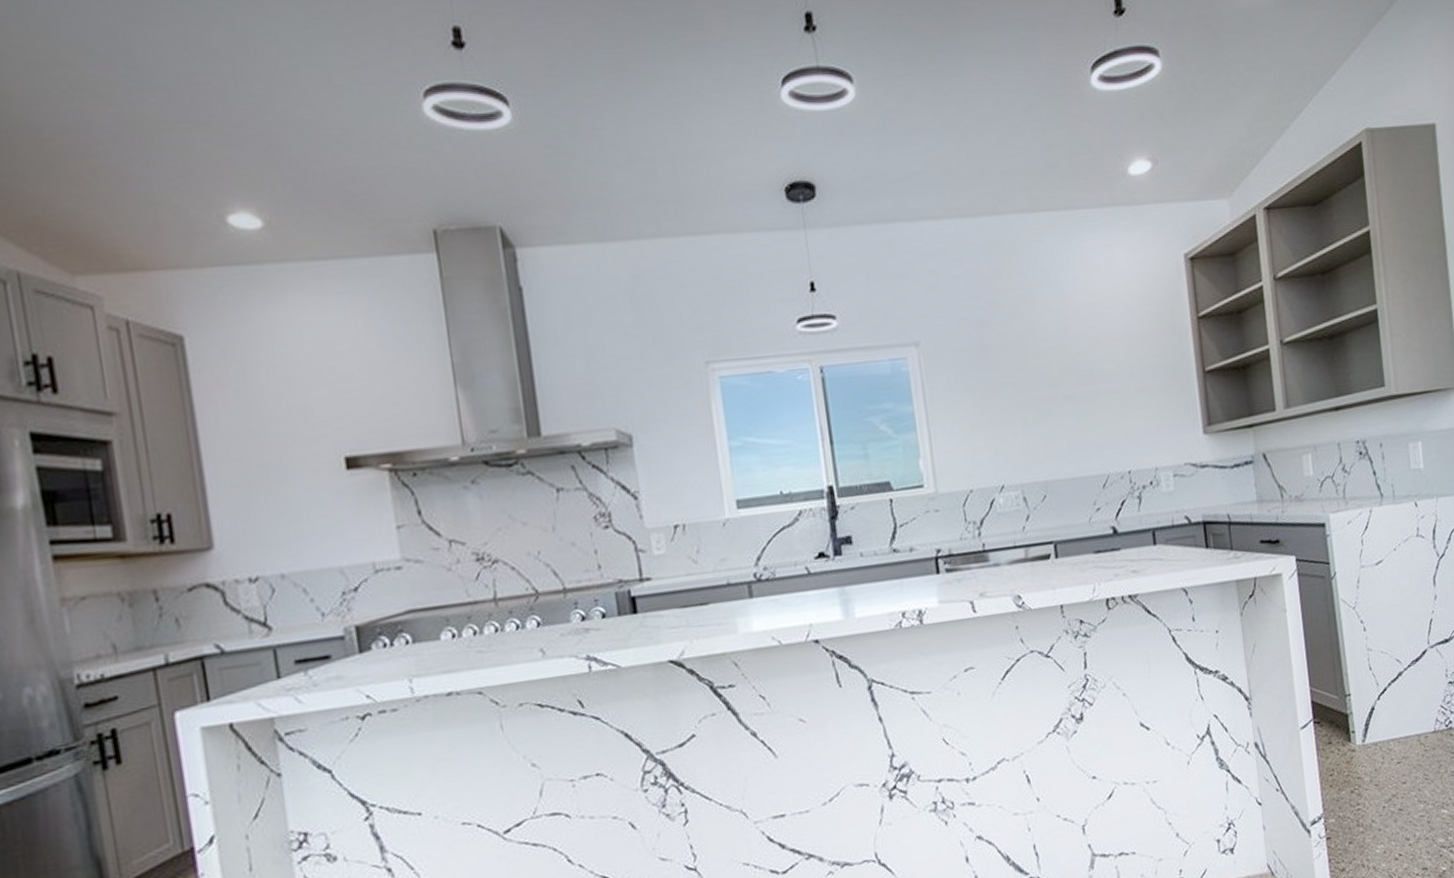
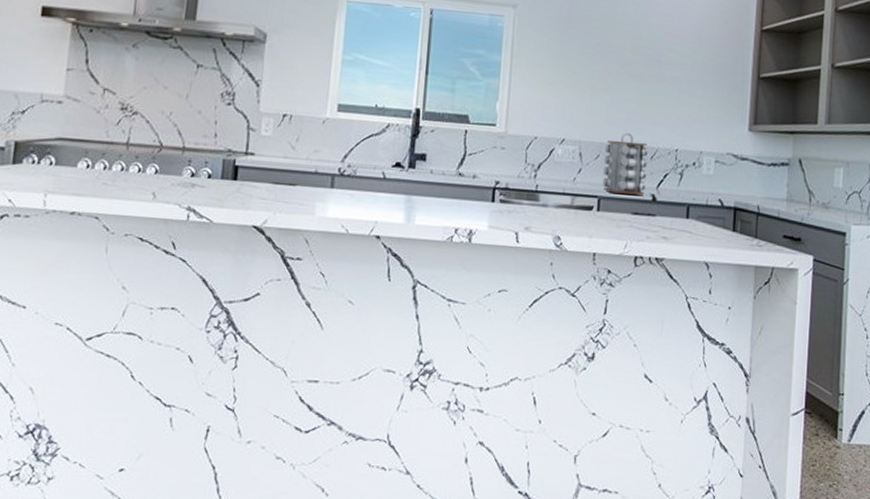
spice rack: none [1050,464,1103,536] -> present [602,133,648,196]

